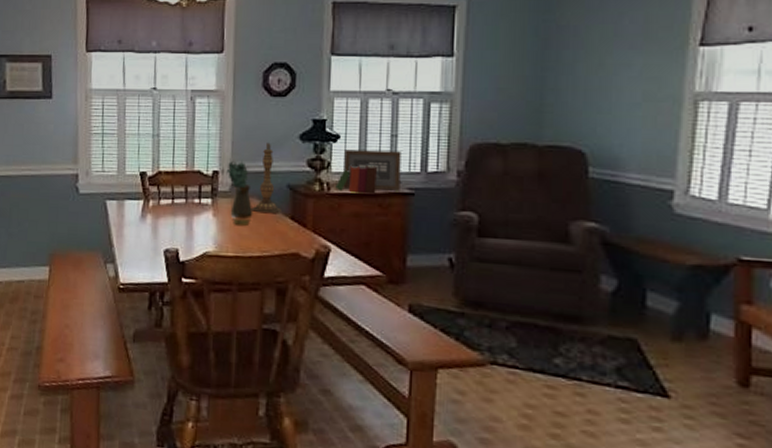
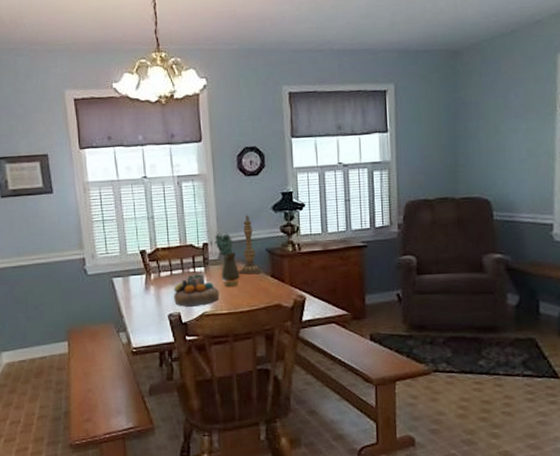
decorative bowl: none [172,205,227,245] -> present [173,273,220,307]
books: present [335,165,377,194] -> none [305,226,337,250]
picture frame: present [343,149,401,191] -> none [309,213,356,247]

